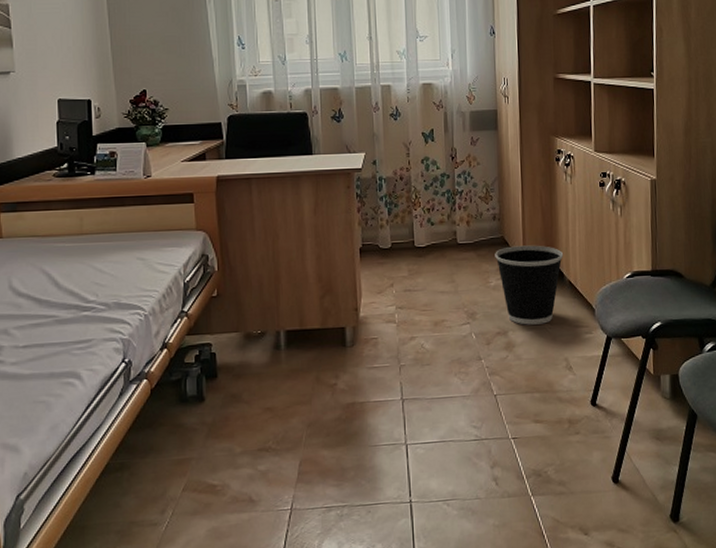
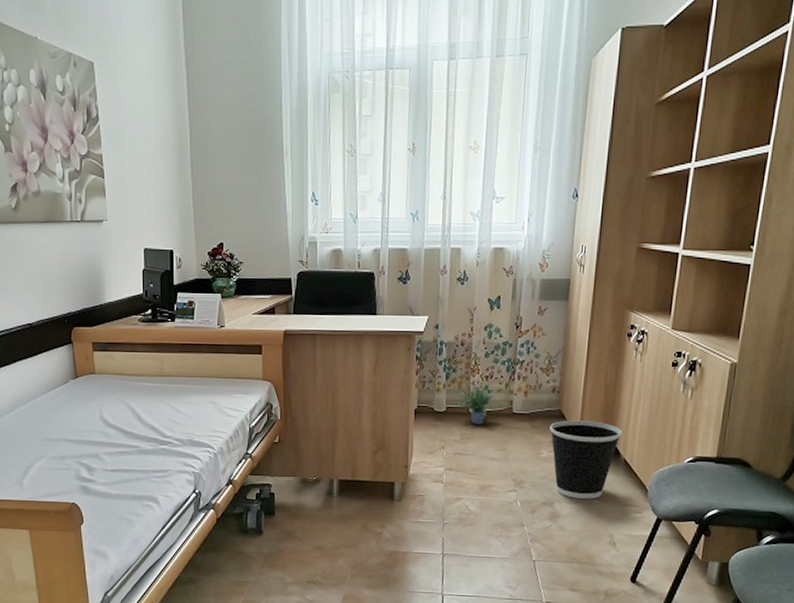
potted plant: none [392,208,452,259] -> present [449,374,508,425]

